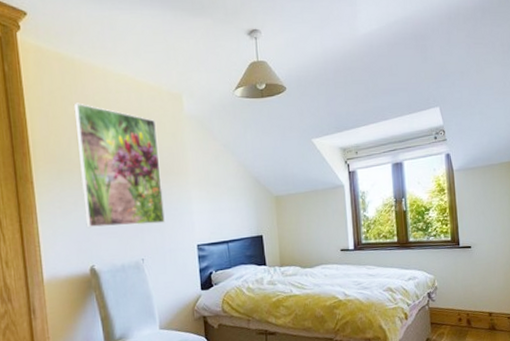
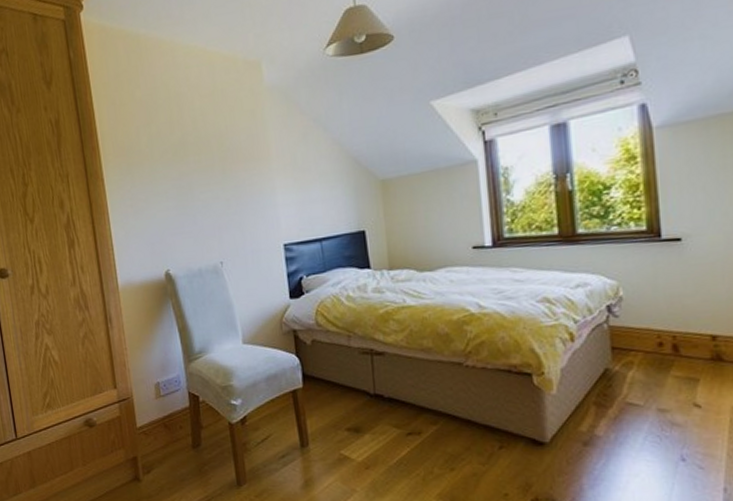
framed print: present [73,103,165,228] -> none [140,85,245,228]

